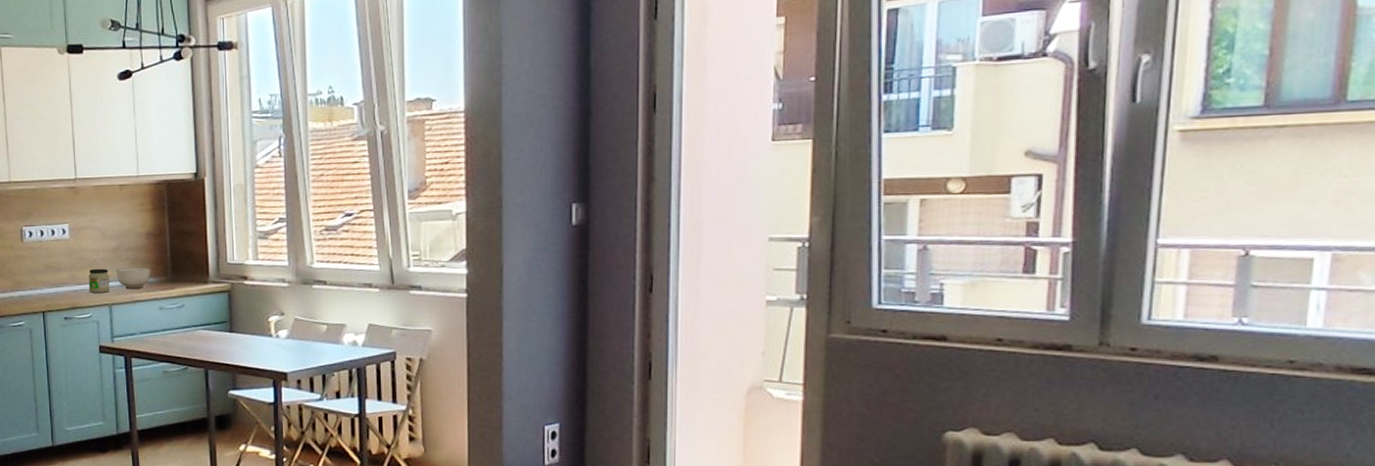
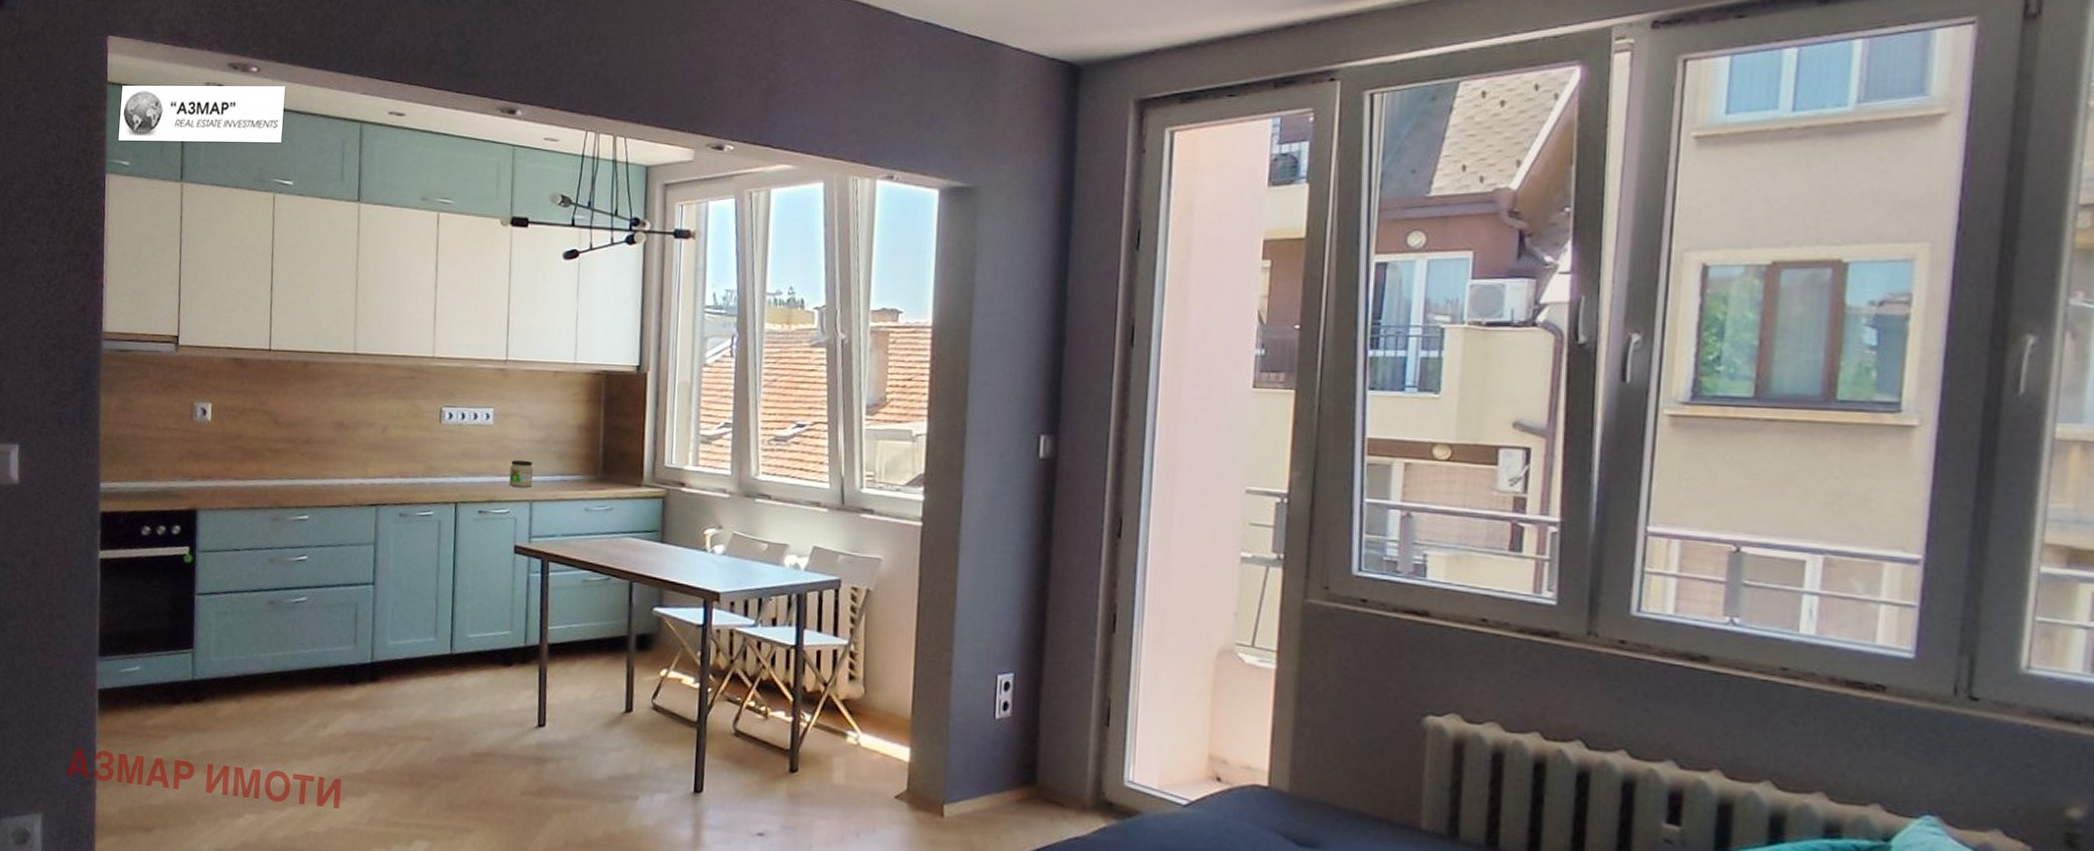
bowl: present [116,267,151,289] -> none [541,461,580,486]

